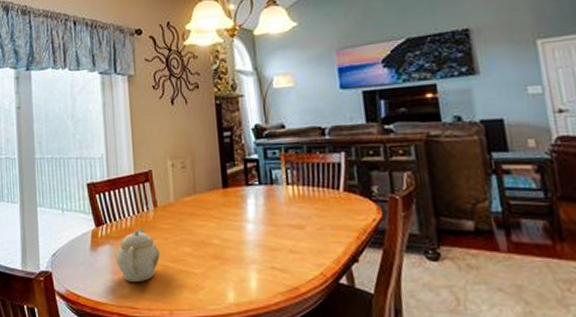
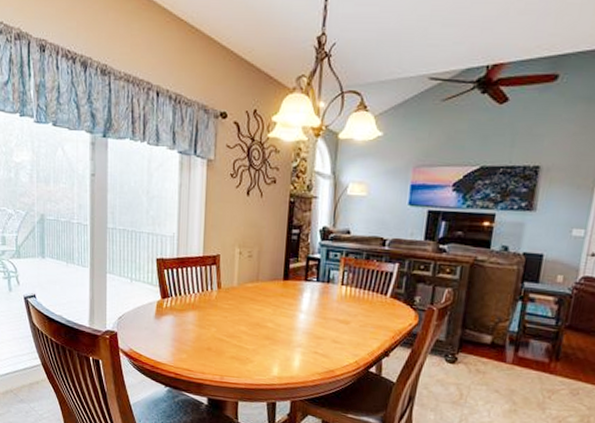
teapot: present [116,226,160,281] -> none [177,303,218,350]

